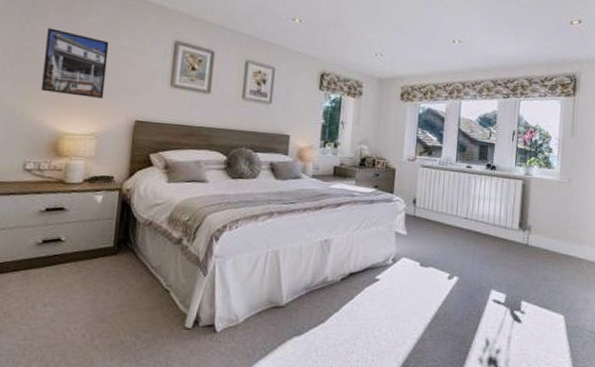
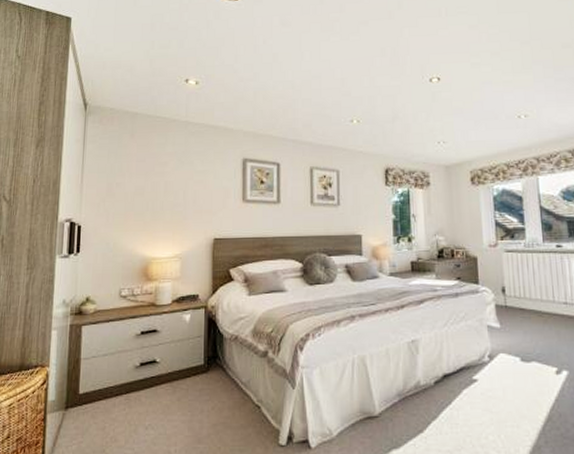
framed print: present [41,28,109,99] -> none [130,164,185,222]

